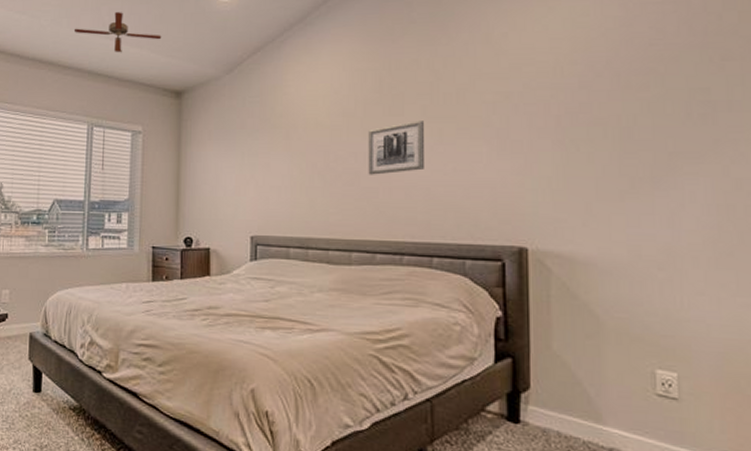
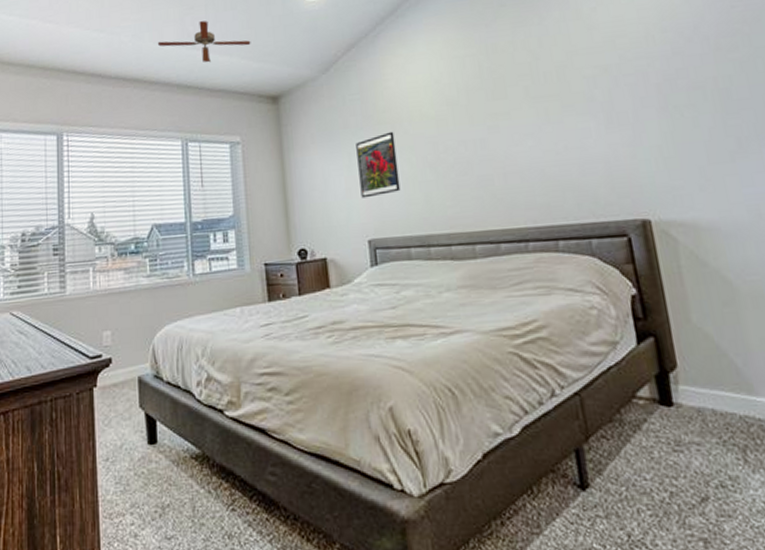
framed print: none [249,136,288,197] -> present [356,131,401,198]
wall art: present [368,121,425,175] -> none [474,102,536,163]

